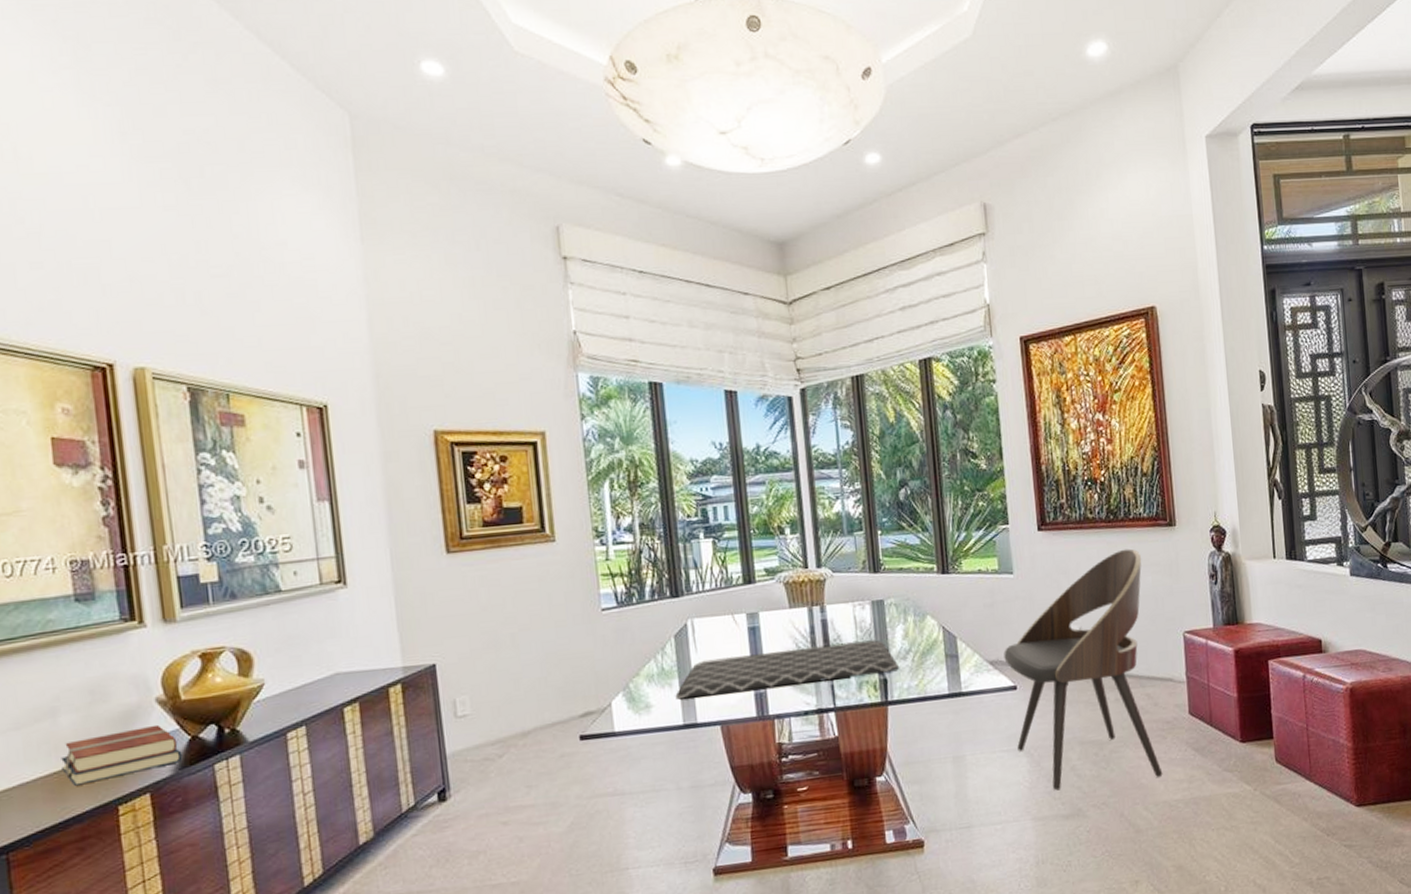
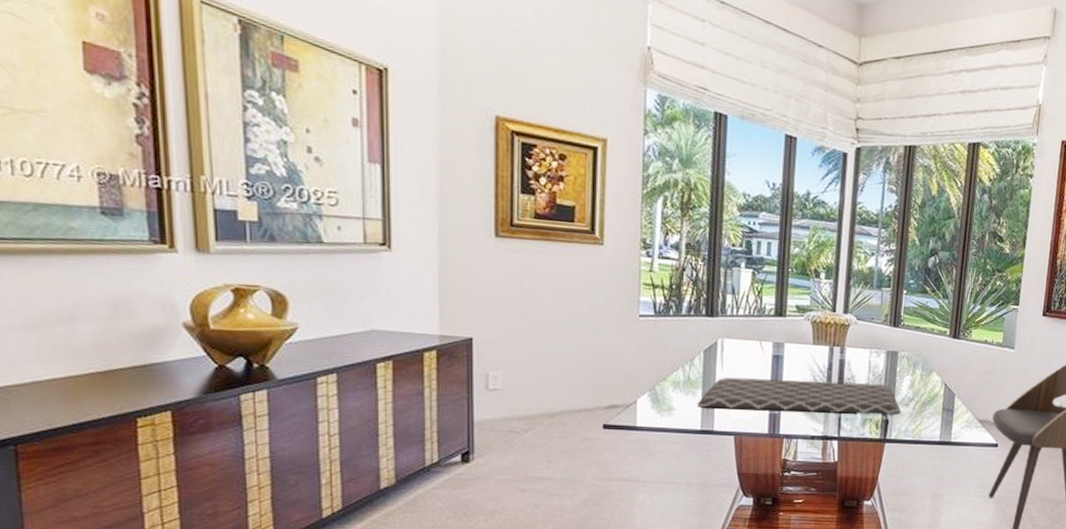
books: present [61,724,183,786] -> none [78,348,207,393]

